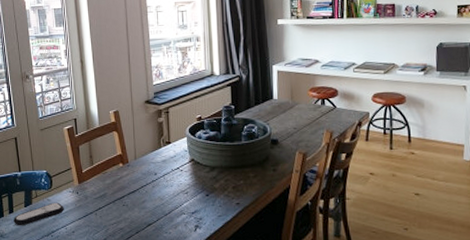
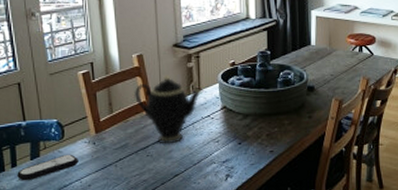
teapot: none [111,129,173,195] -> present [133,75,204,144]

